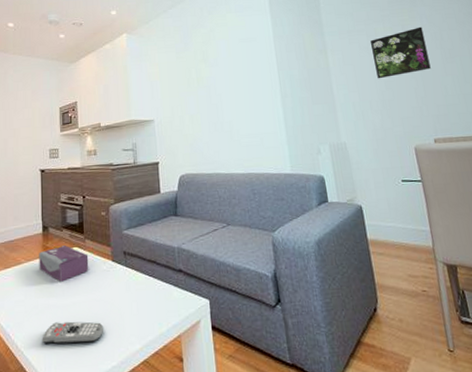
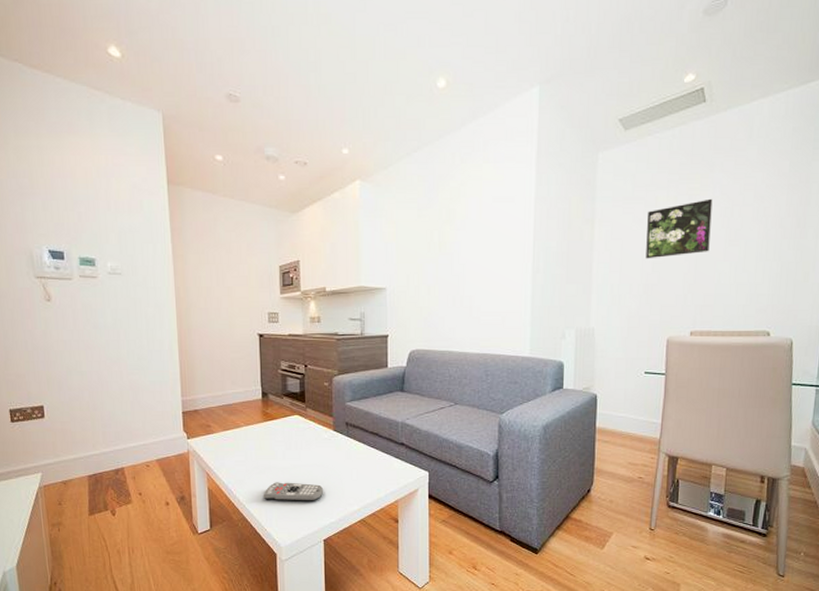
tissue box: present [39,245,89,282] -> none [258,413,310,446]

